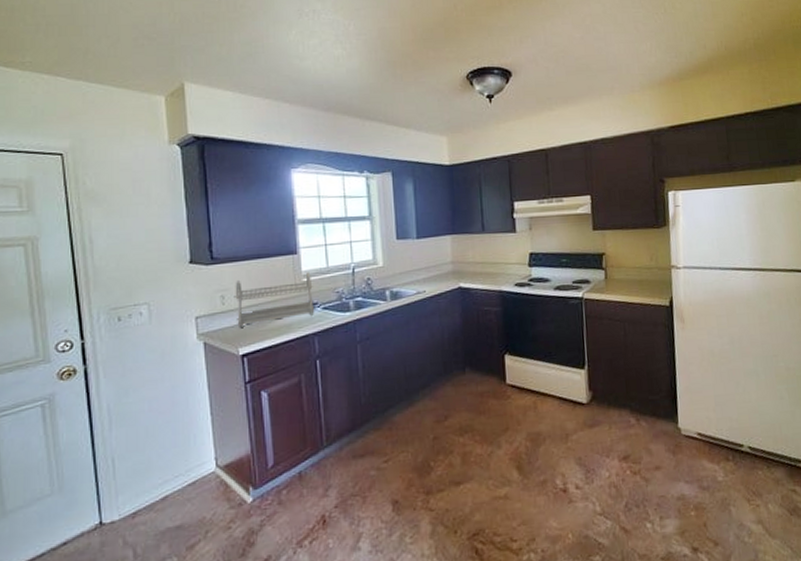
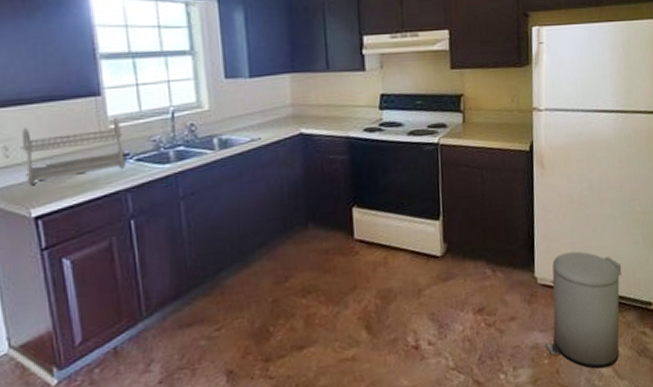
pedal bin: none [690,404,769,526] -> present [544,251,622,369]

